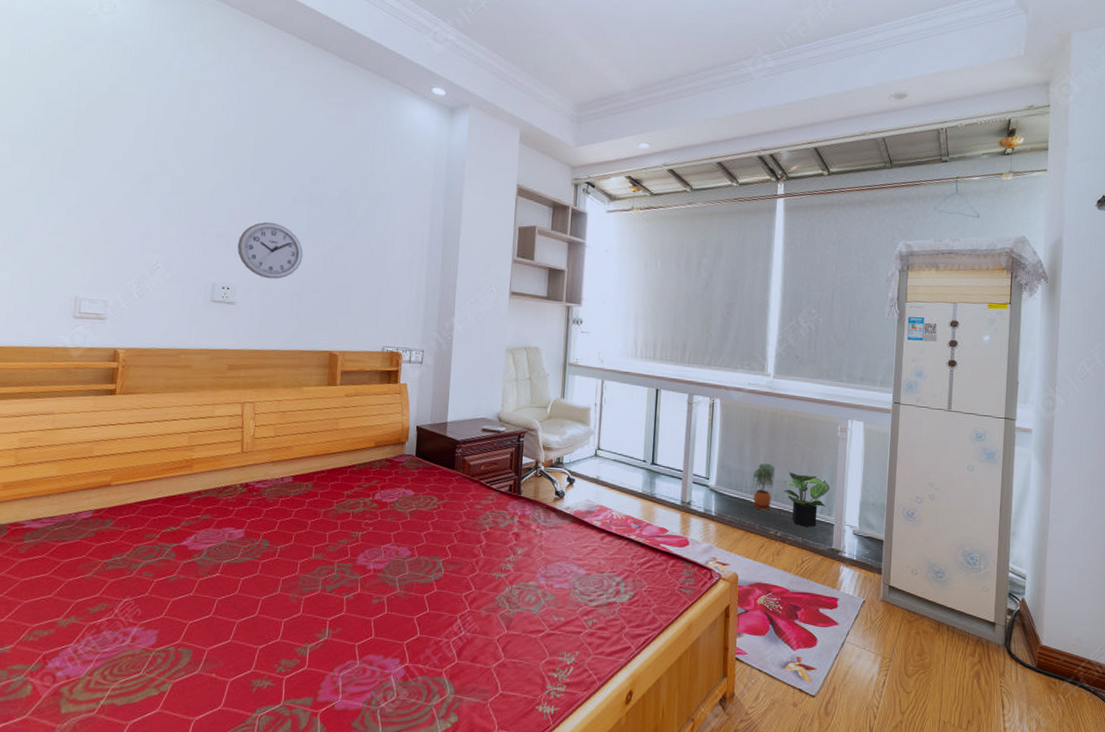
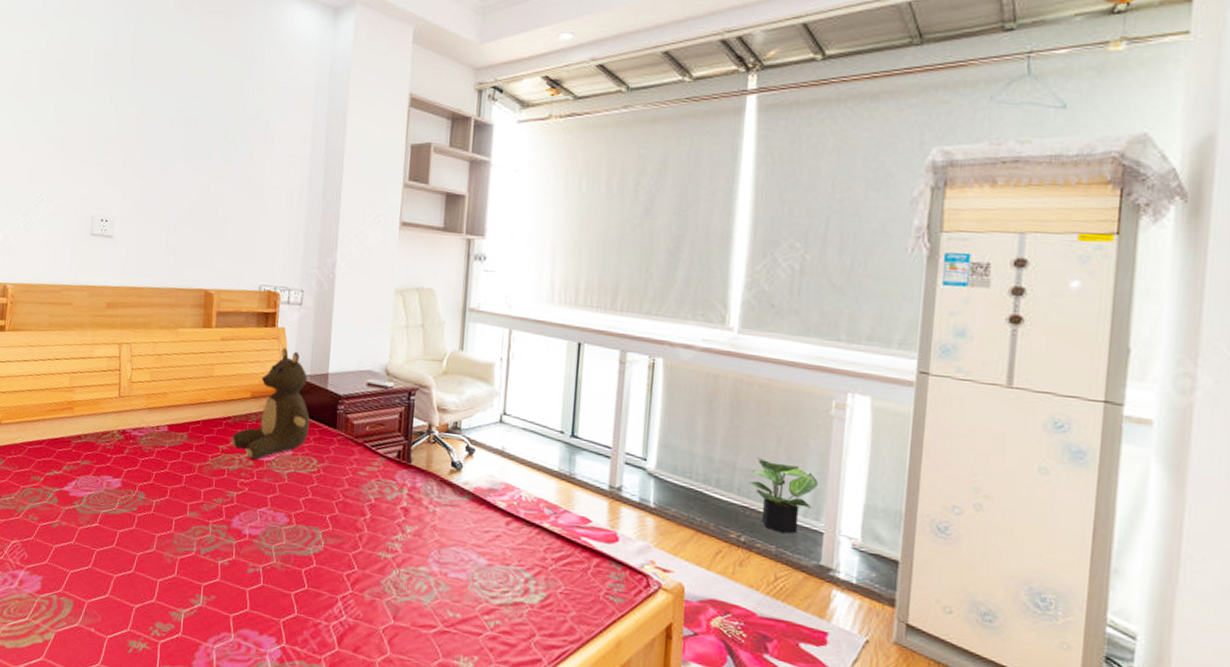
wall clock: present [237,221,303,279] -> none [115,148,179,211]
teddy bear: none [355,401,430,502] -> present [231,347,310,460]
potted plant: present [752,463,776,510] -> none [705,444,739,507]

